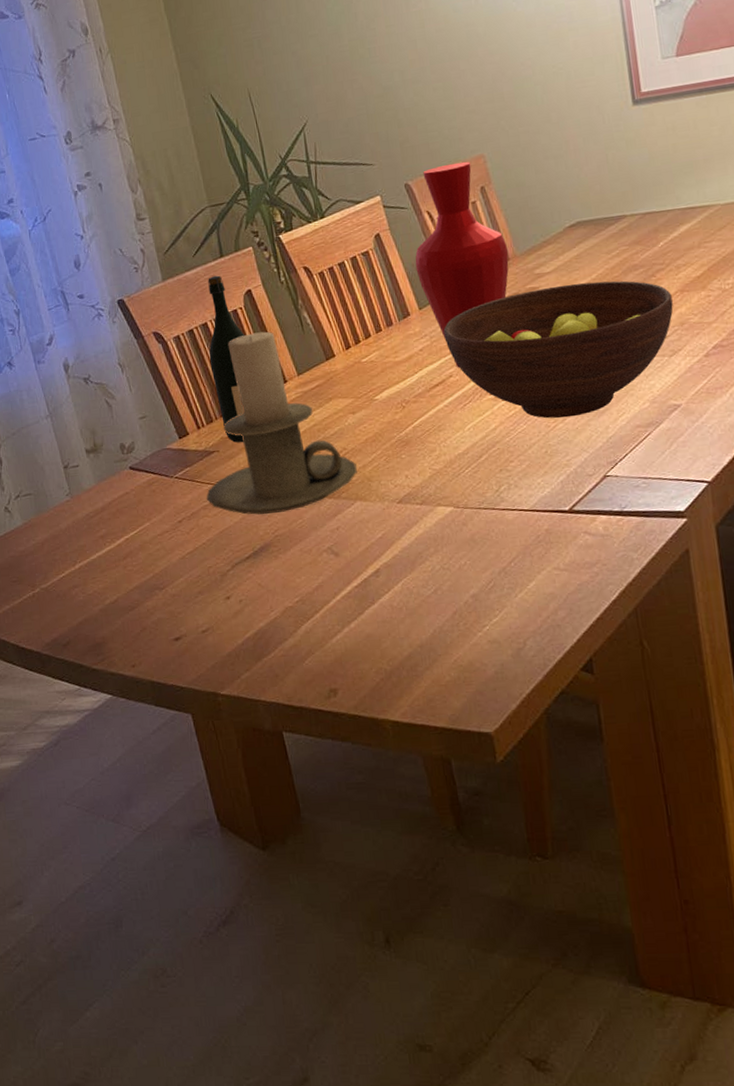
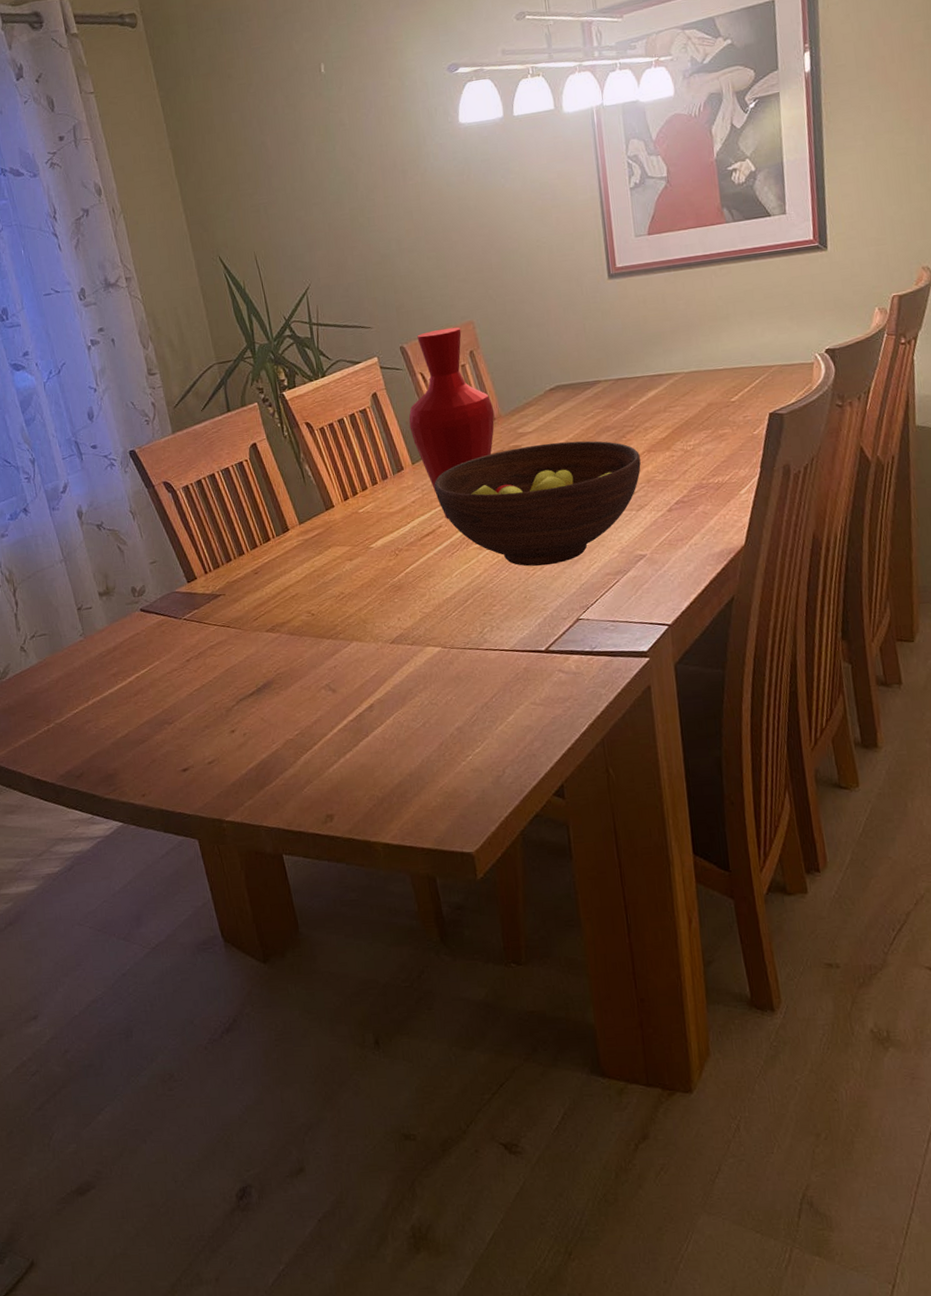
candle holder: present [206,331,357,515] -> none [212,482,354,654]
wine bottle: present [208,275,245,443] -> none [215,429,250,587]

